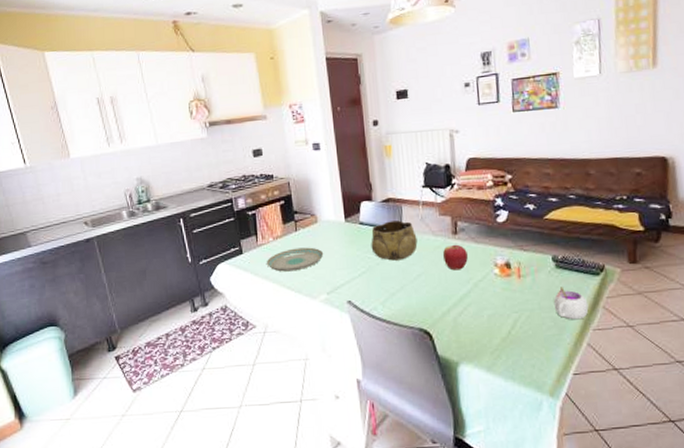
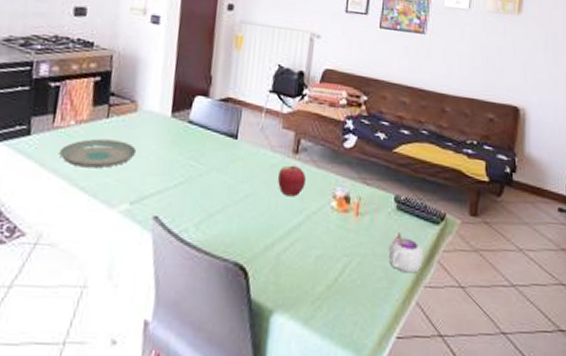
decorative bowl: present [371,220,418,261] -> none [196,125,253,175]

